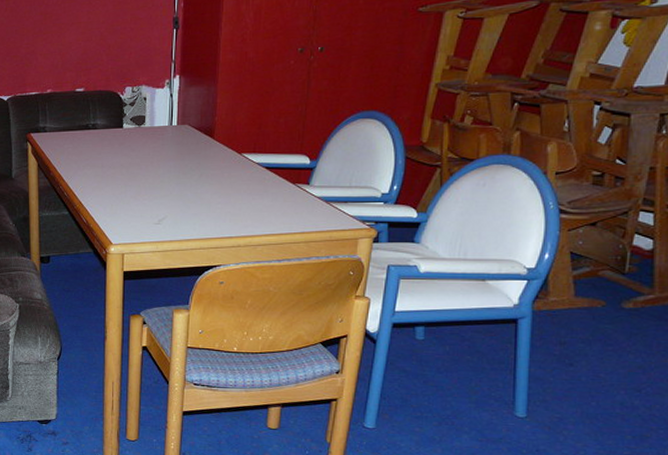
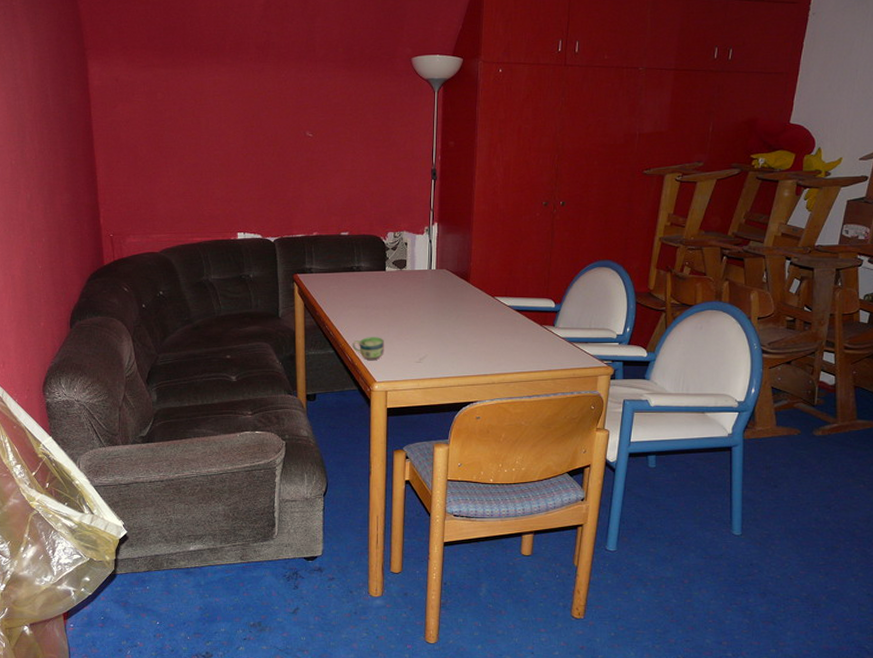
cup: none [87,197,121,221] -> present [352,337,384,360]

